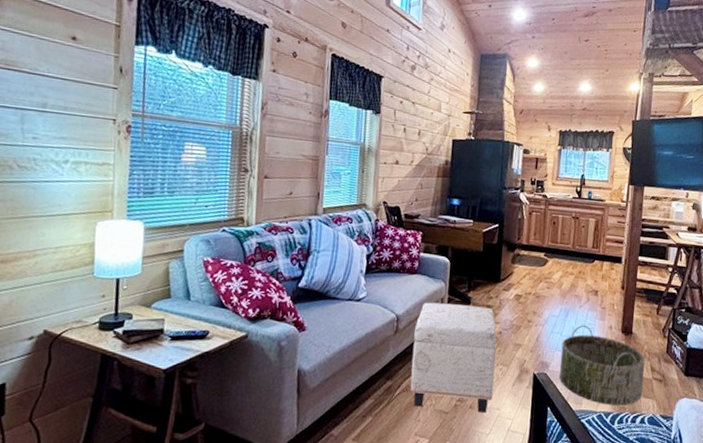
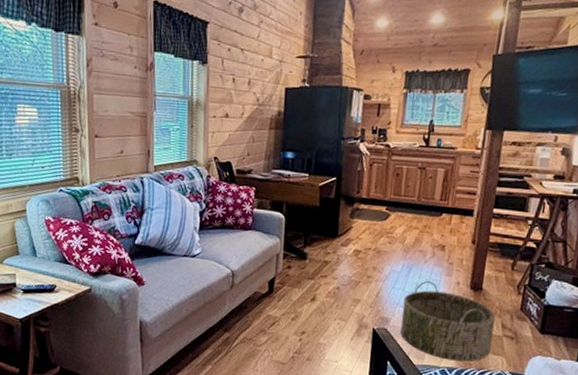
ottoman: present [410,302,497,412] -> none [247,258,335,364]

